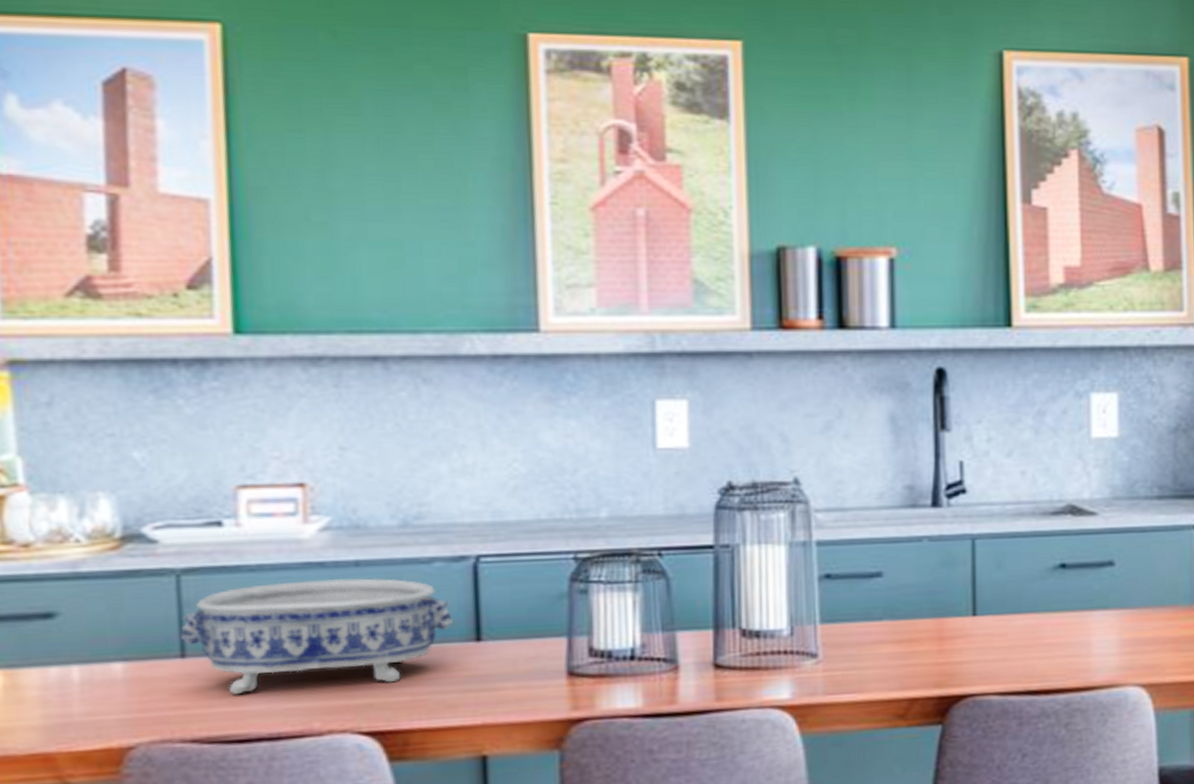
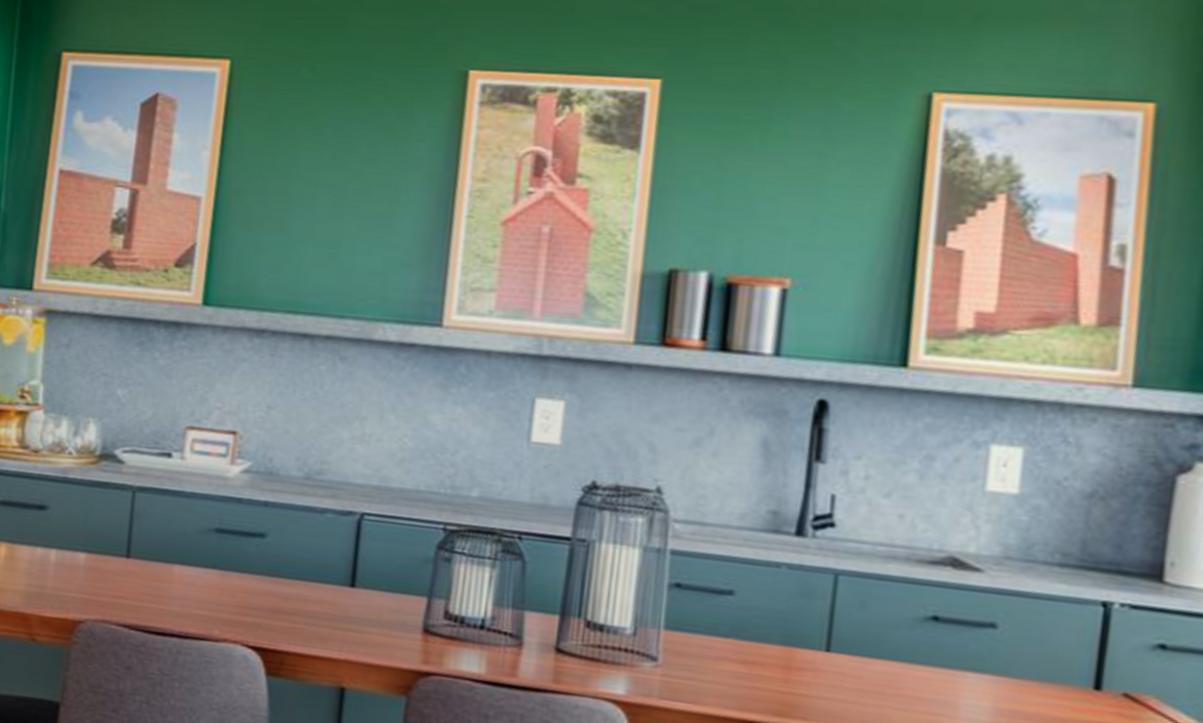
decorative bowl: present [181,578,454,695] -> none [129,508,335,609]

